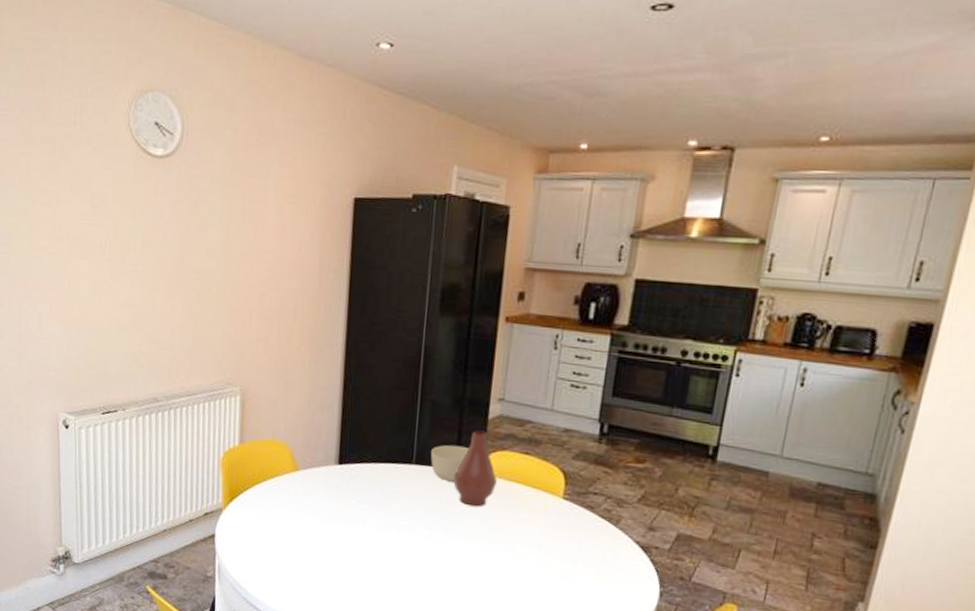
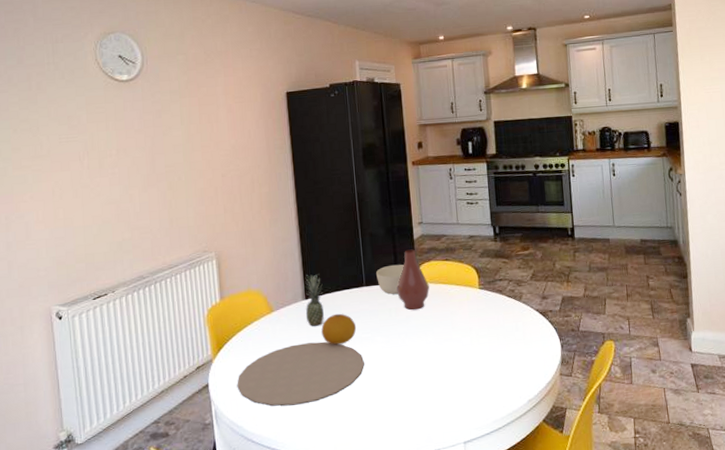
placemat: none [246,513,397,583] -> present [237,341,364,406]
fruit: none [335,436,362,498] -> present [305,274,324,326]
fruit: none [351,489,395,526] -> present [321,313,357,345]

